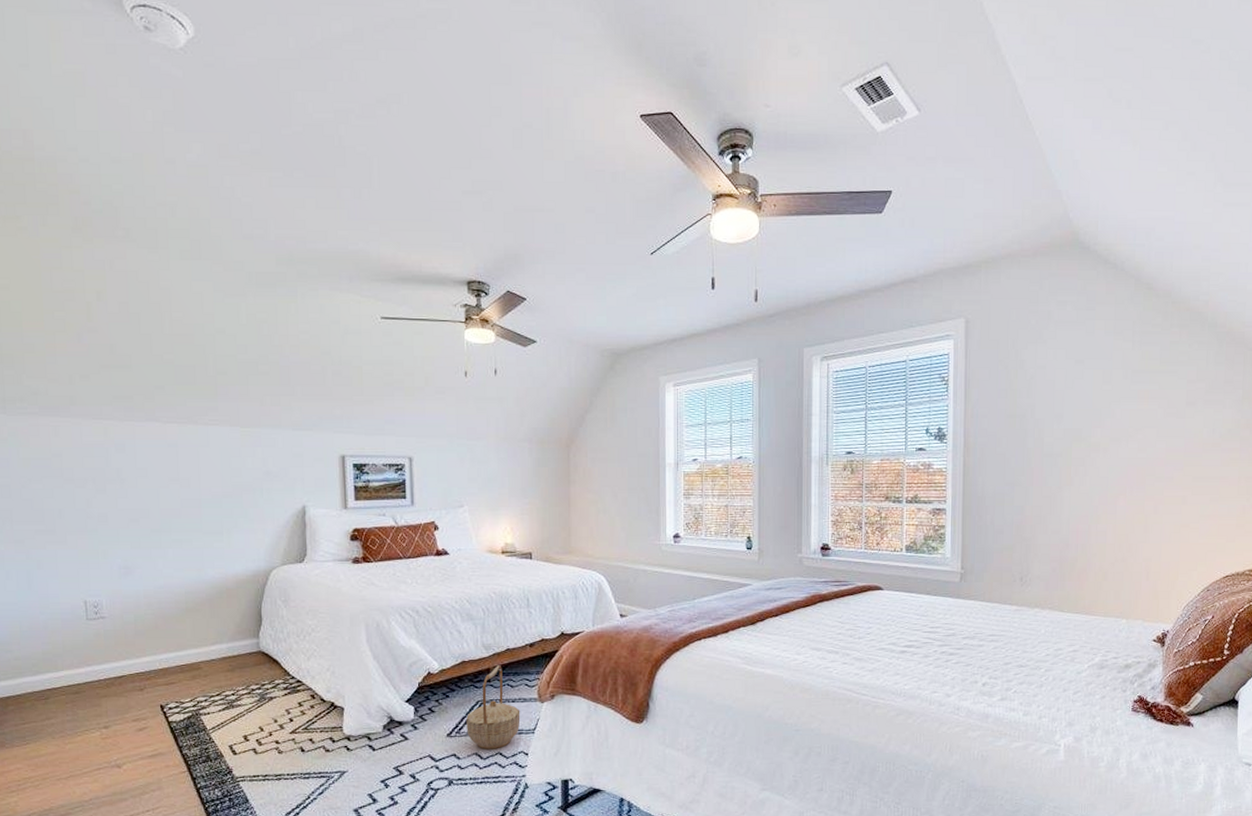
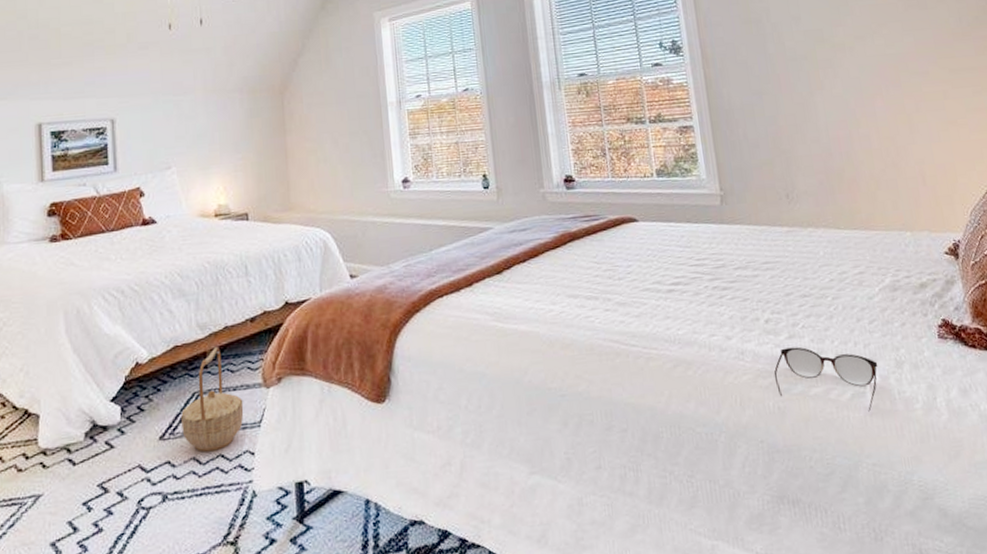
spectacles: none [982,708,1075,766] -> present [774,347,878,412]

